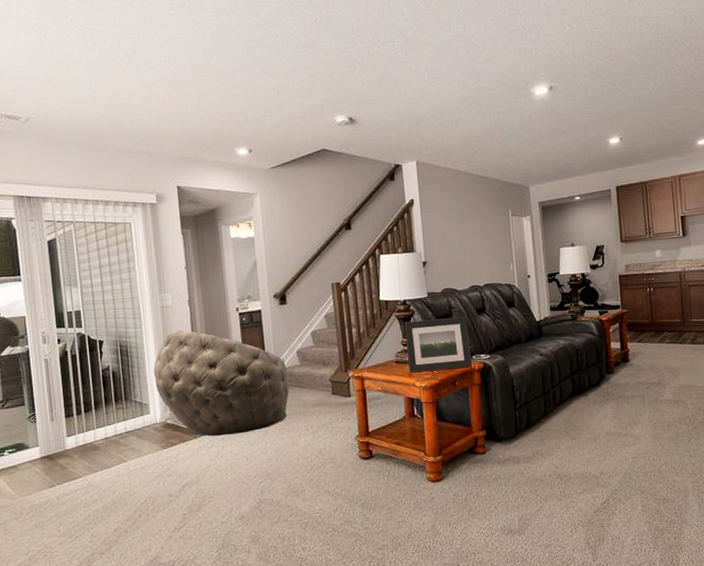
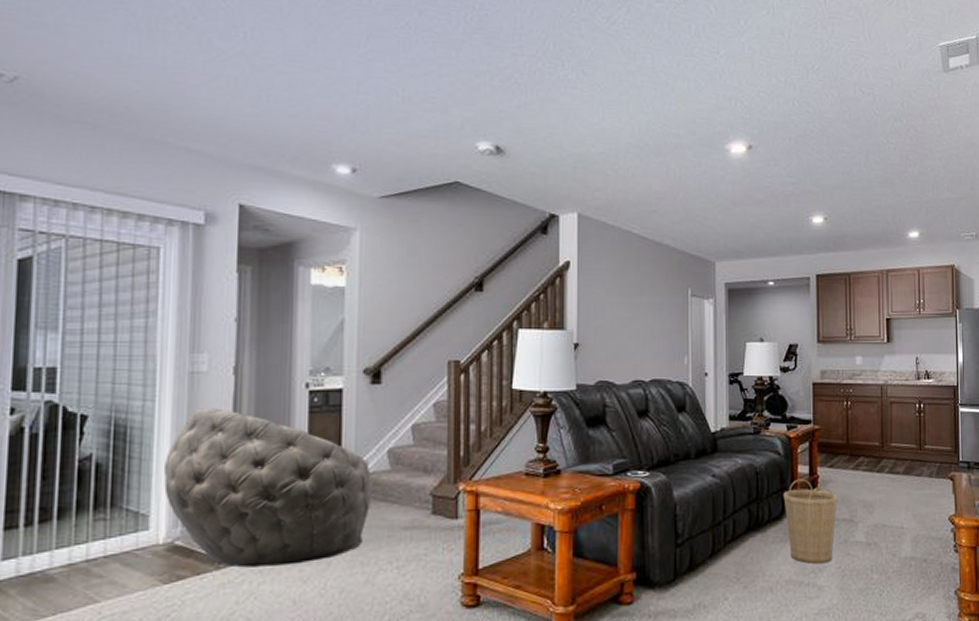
picture frame: present [404,316,473,373] -> none [541,419,627,491]
basket: none [600,352,647,419] -> present [783,479,838,564]

